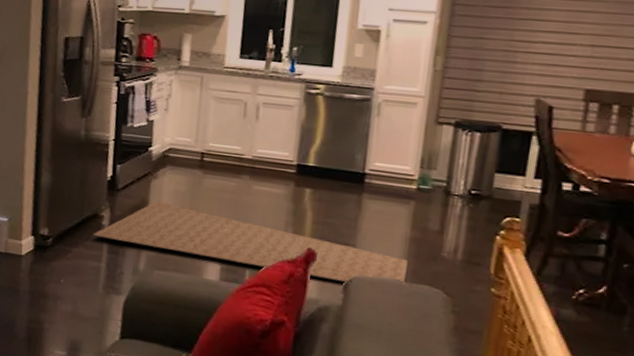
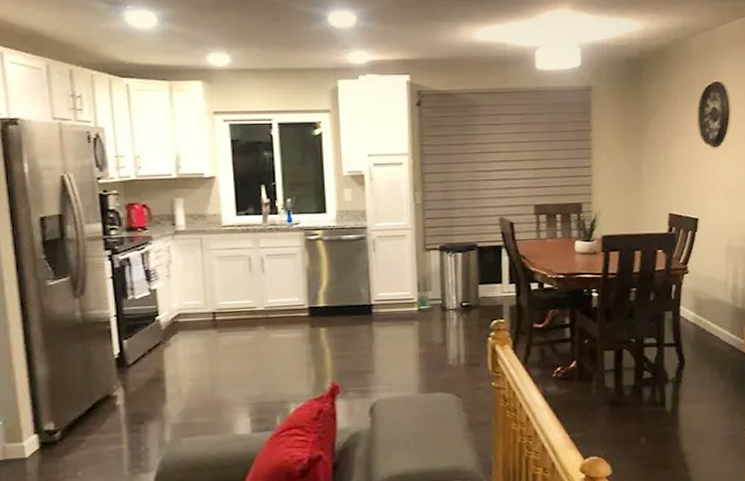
rug: present [92,201,408,285] -> none [107,369,422,419]

